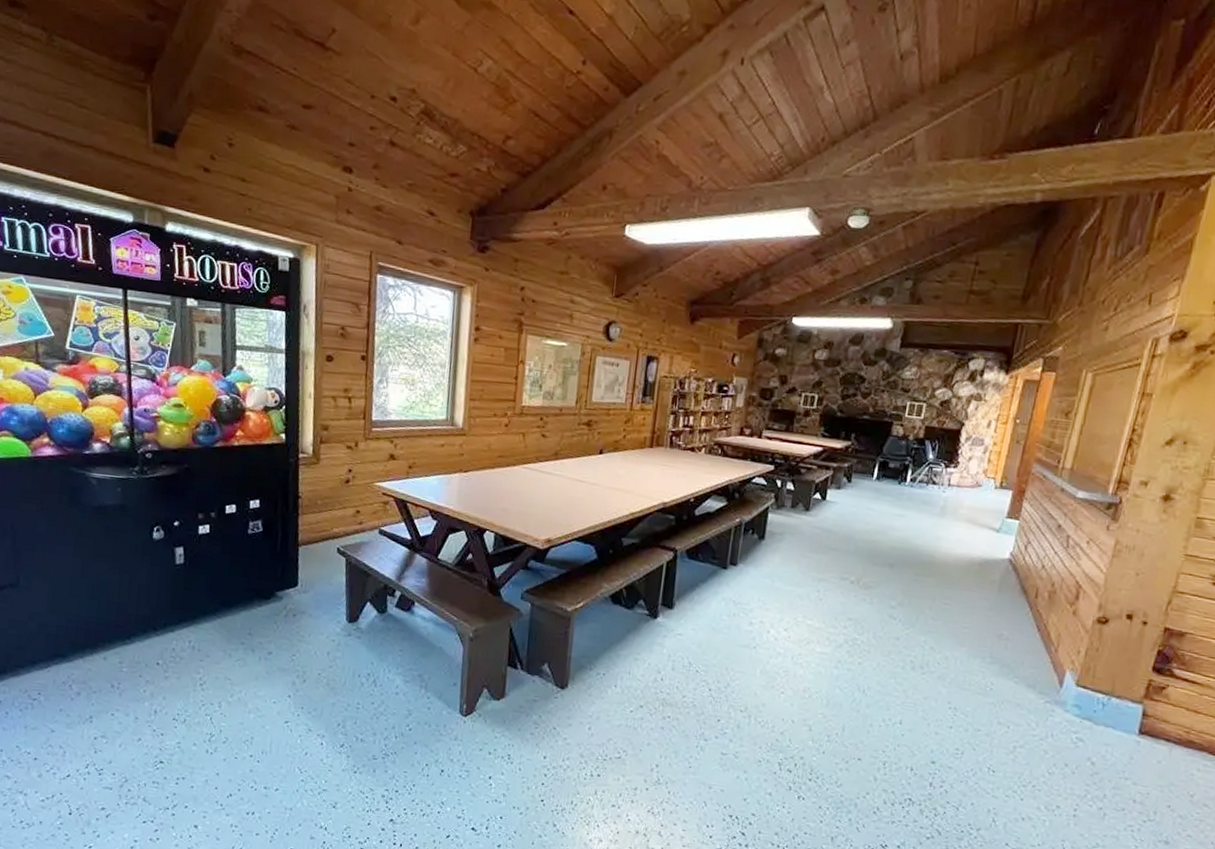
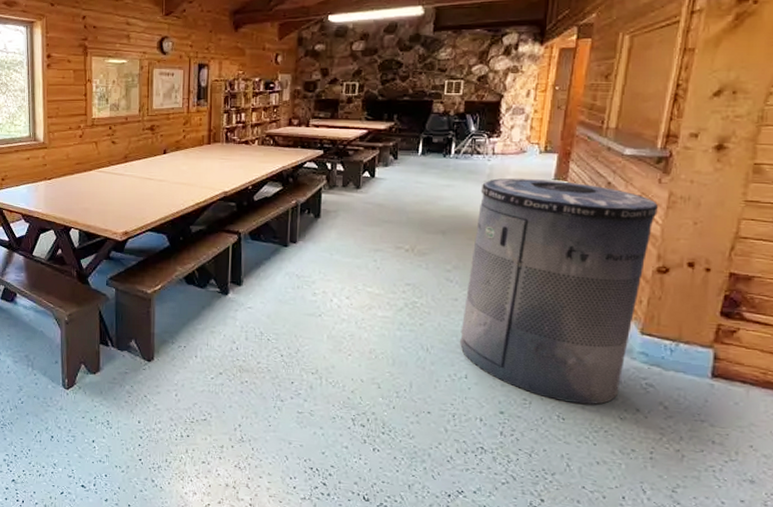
trash can: none [897,512,1104,758] -> present [460,178,658,405]

